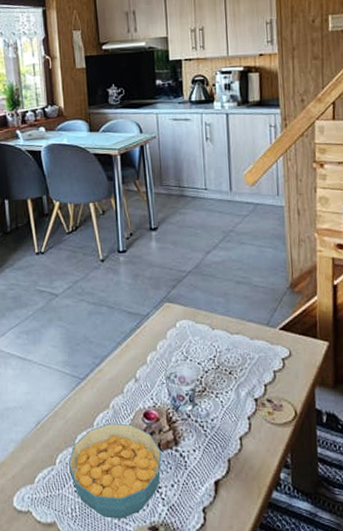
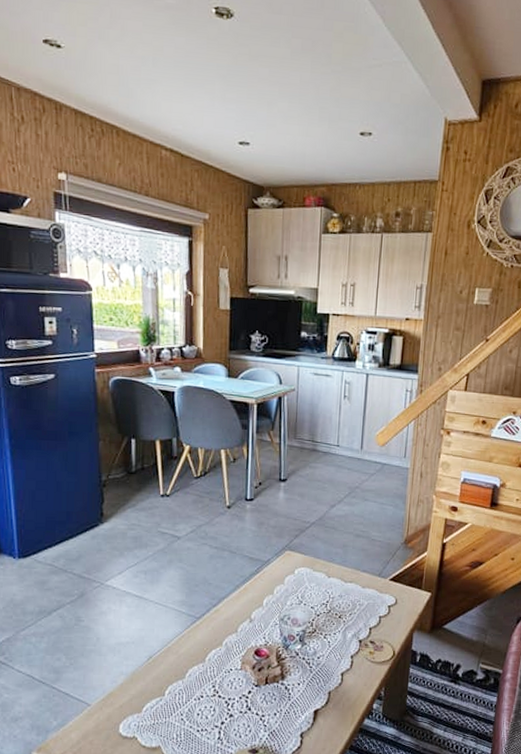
cereal bowl: present [68,423,162,519] -> none [177,659,269,743]

